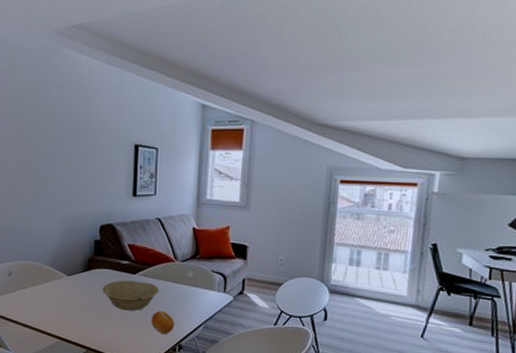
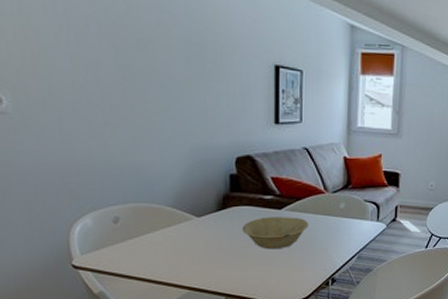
fruit: present [150,310,175,335] -> none [300,245,327,270]

